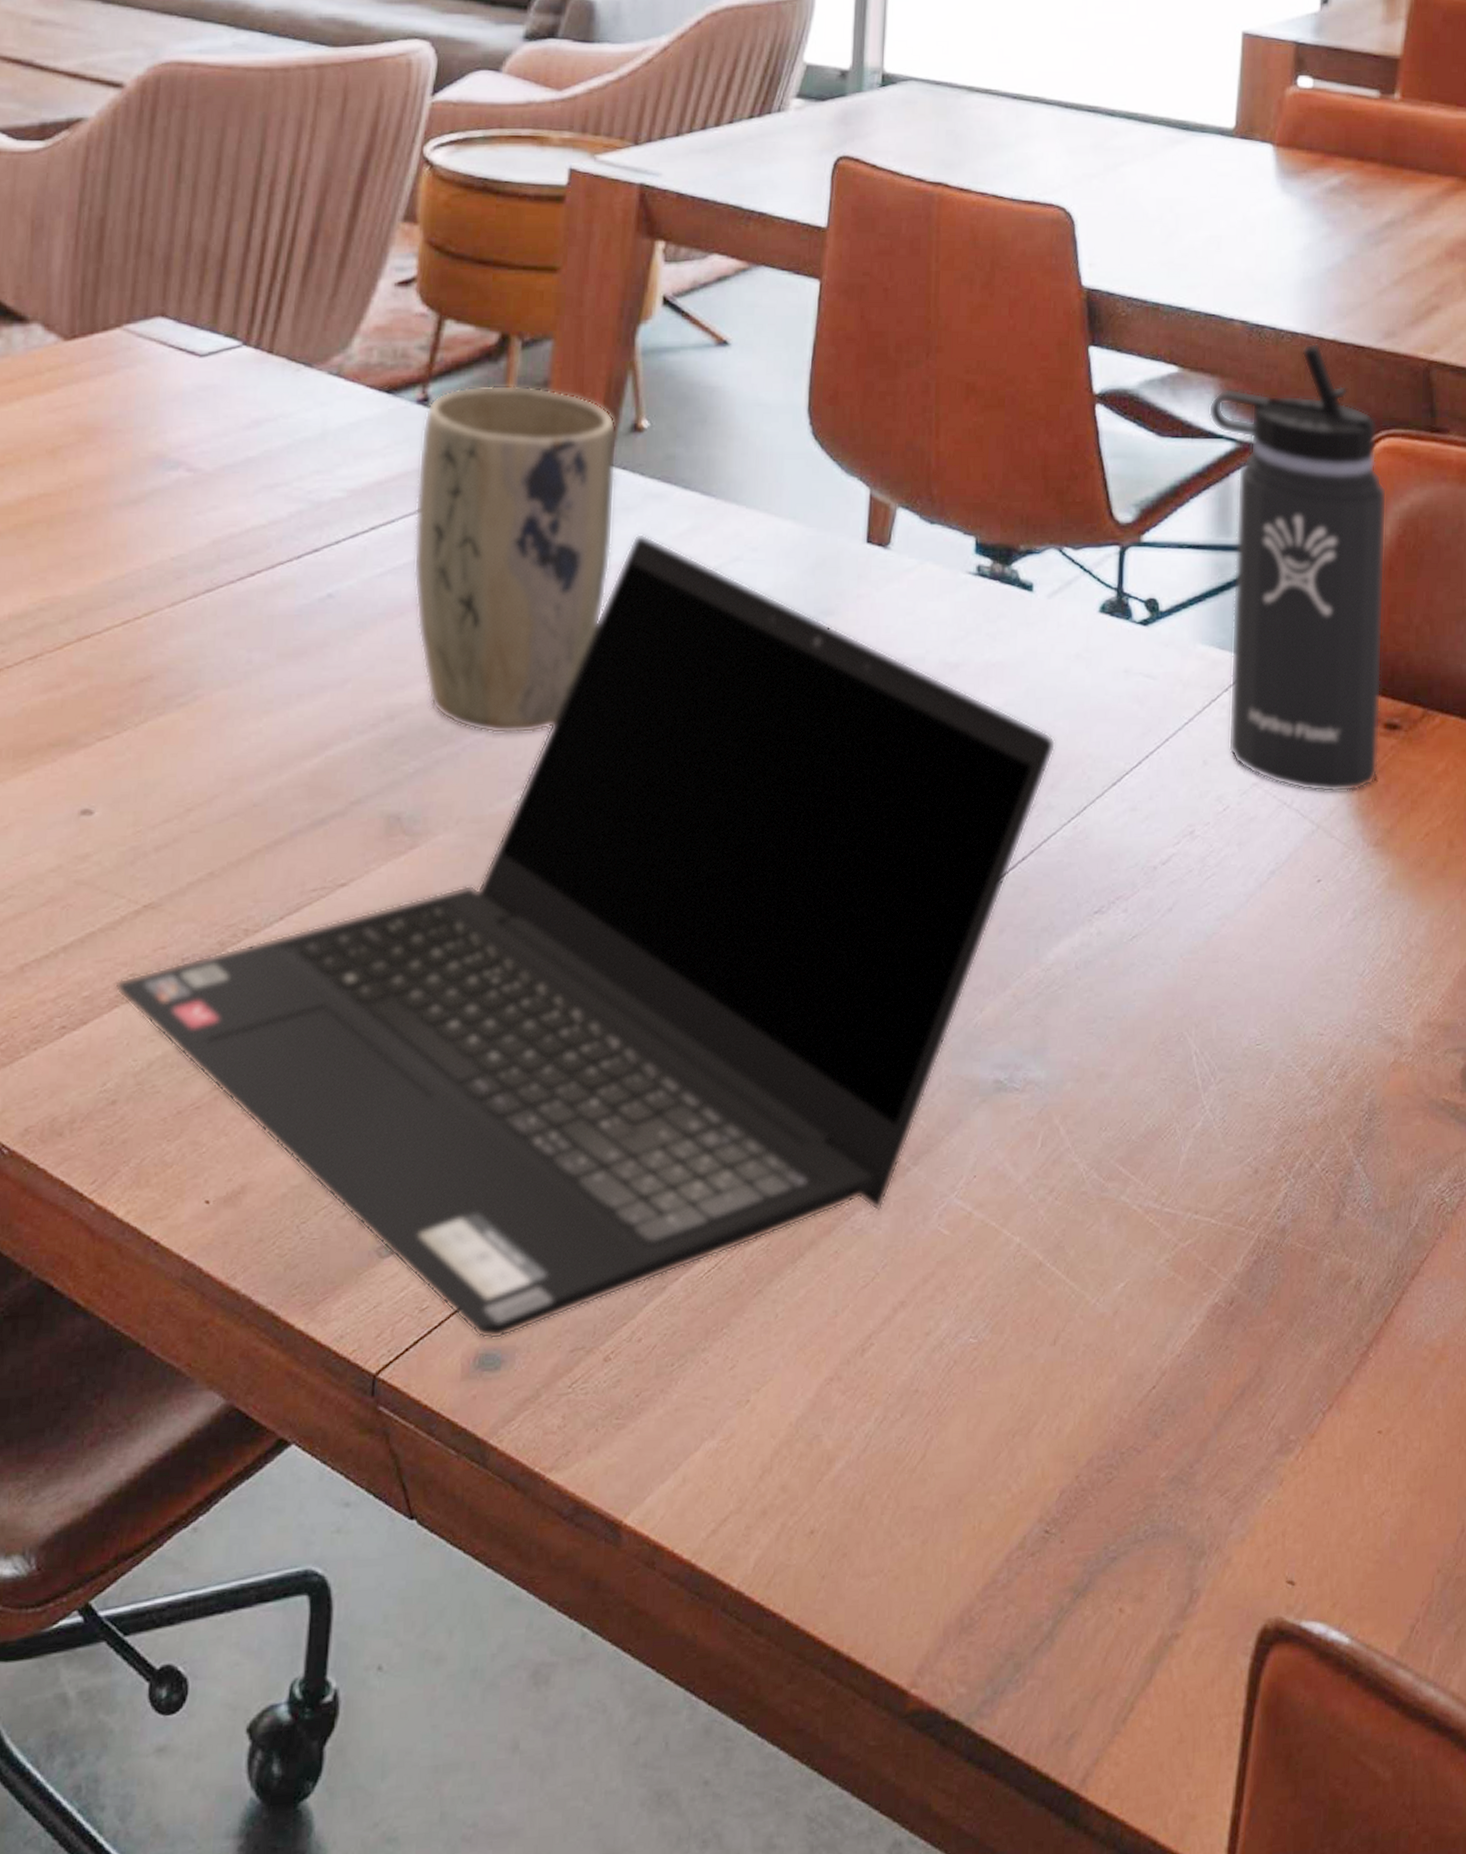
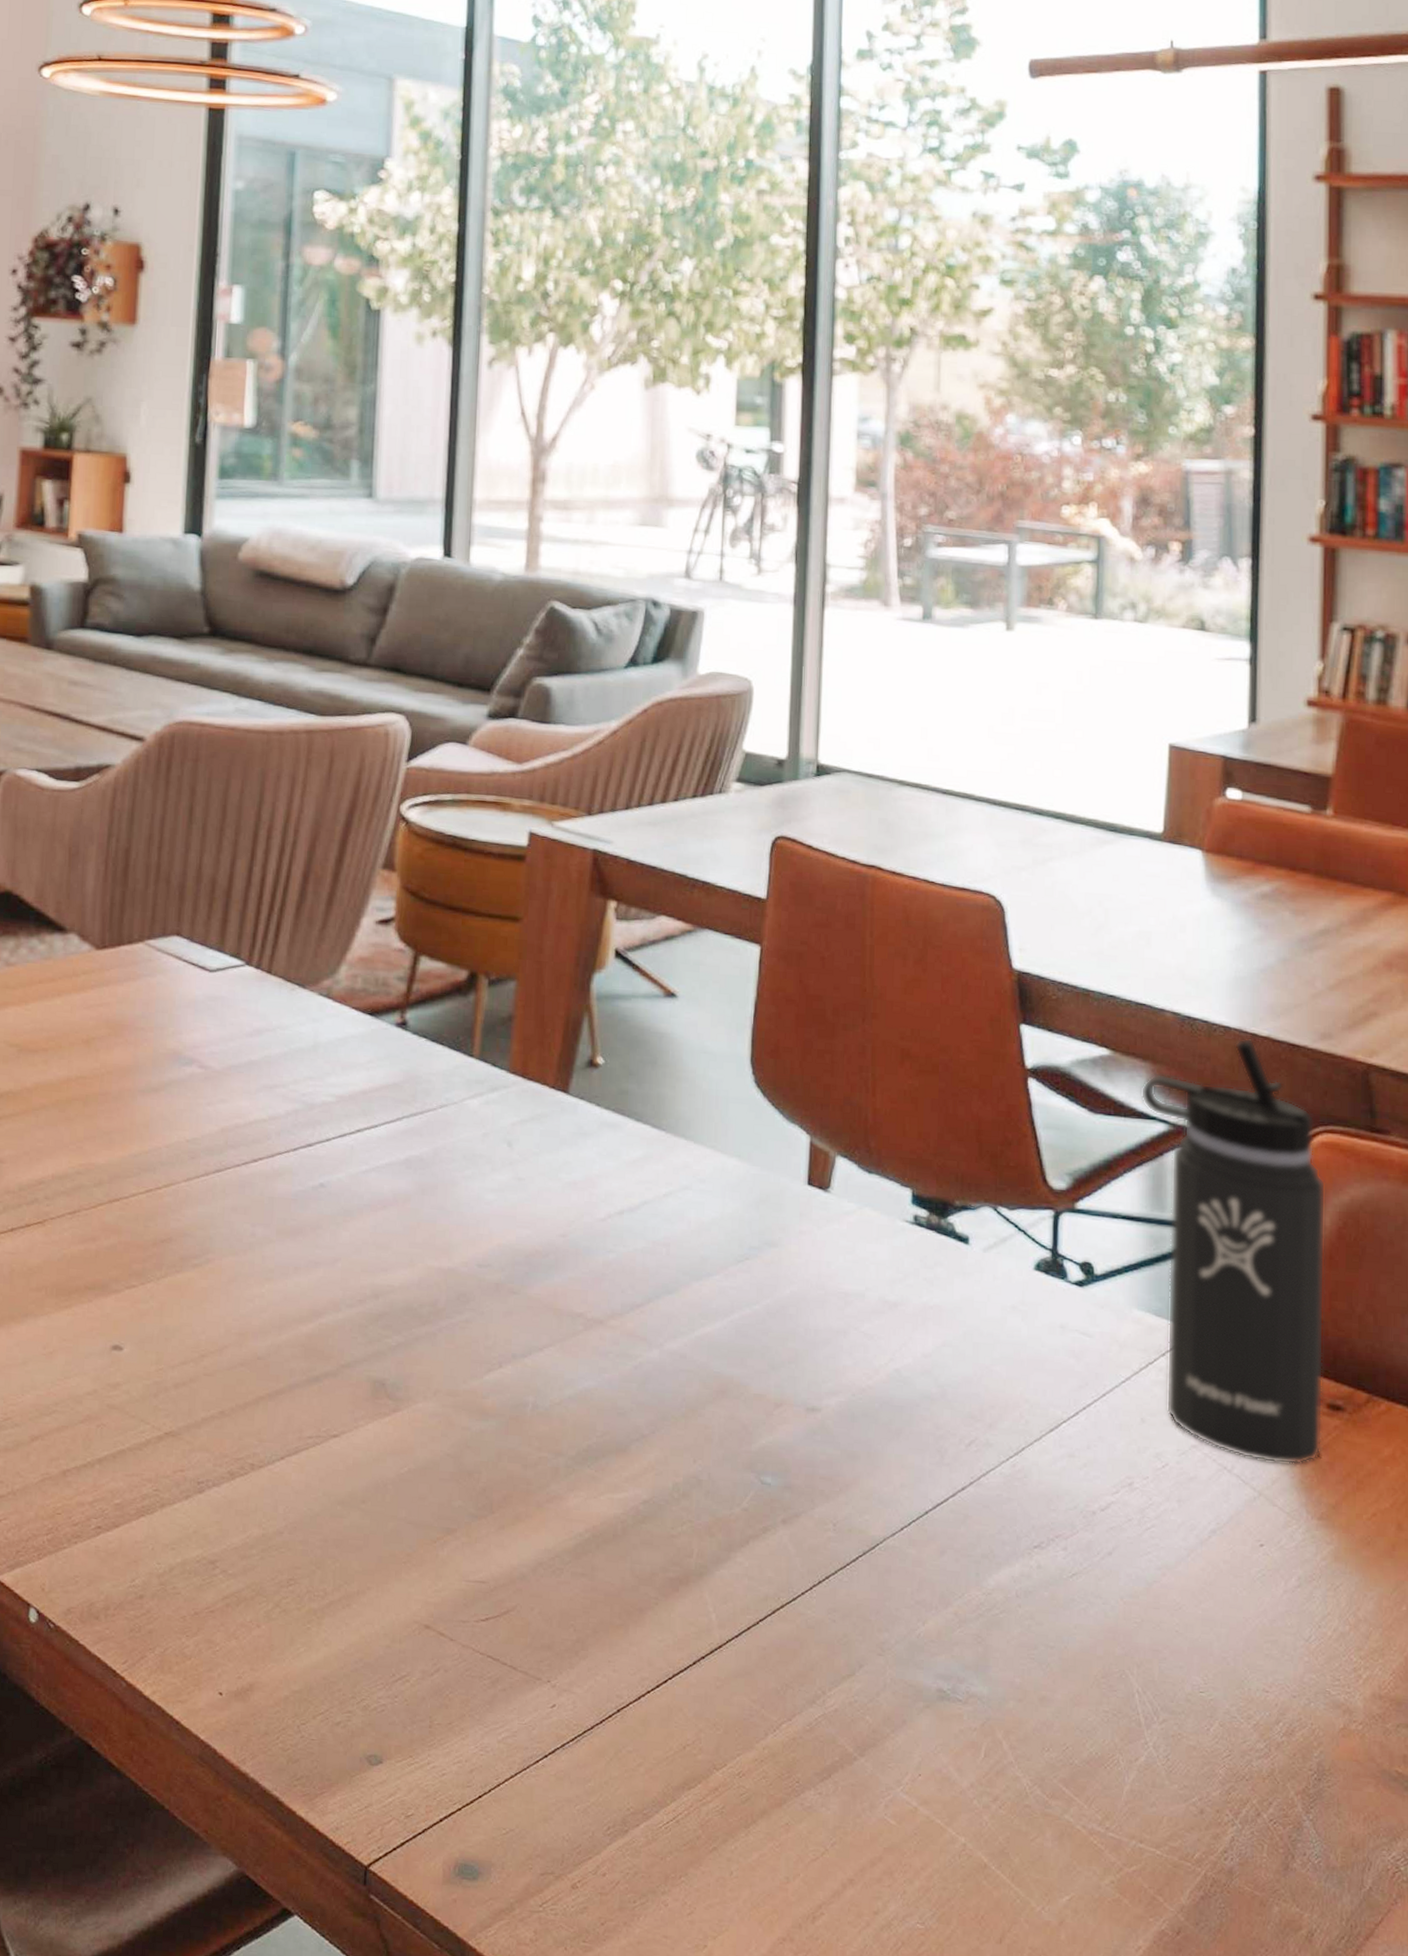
laptop computer: present [115,534,1056,1340] -> none [142,1157,994,1854]
plant pot: present [413,385,617,734] -> none [394,1015,575,1323]

